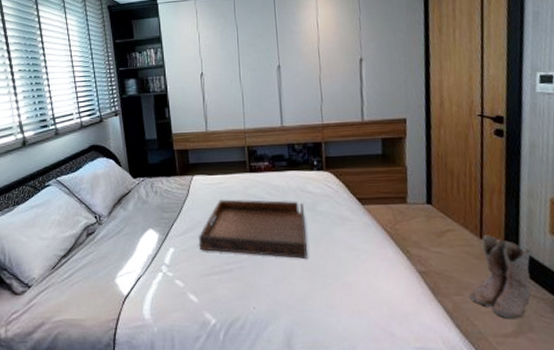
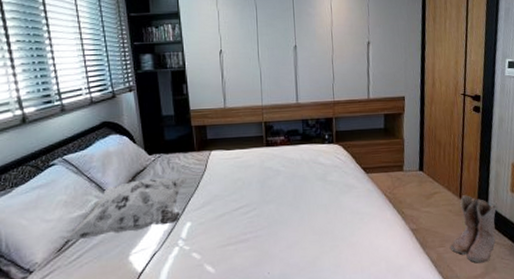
decorative pillow: none [57,201,172,260] -> present [64,177,189,242]
serving tray: present [198,199,308,259] -> none [215,171,318,225]

